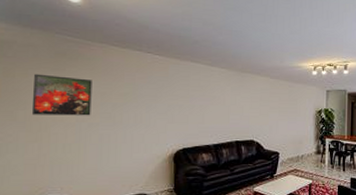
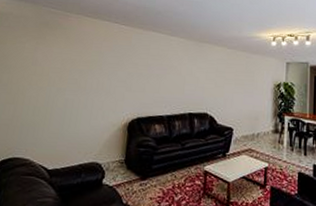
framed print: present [31,73,92,116] -> none [13,41,66,81]

